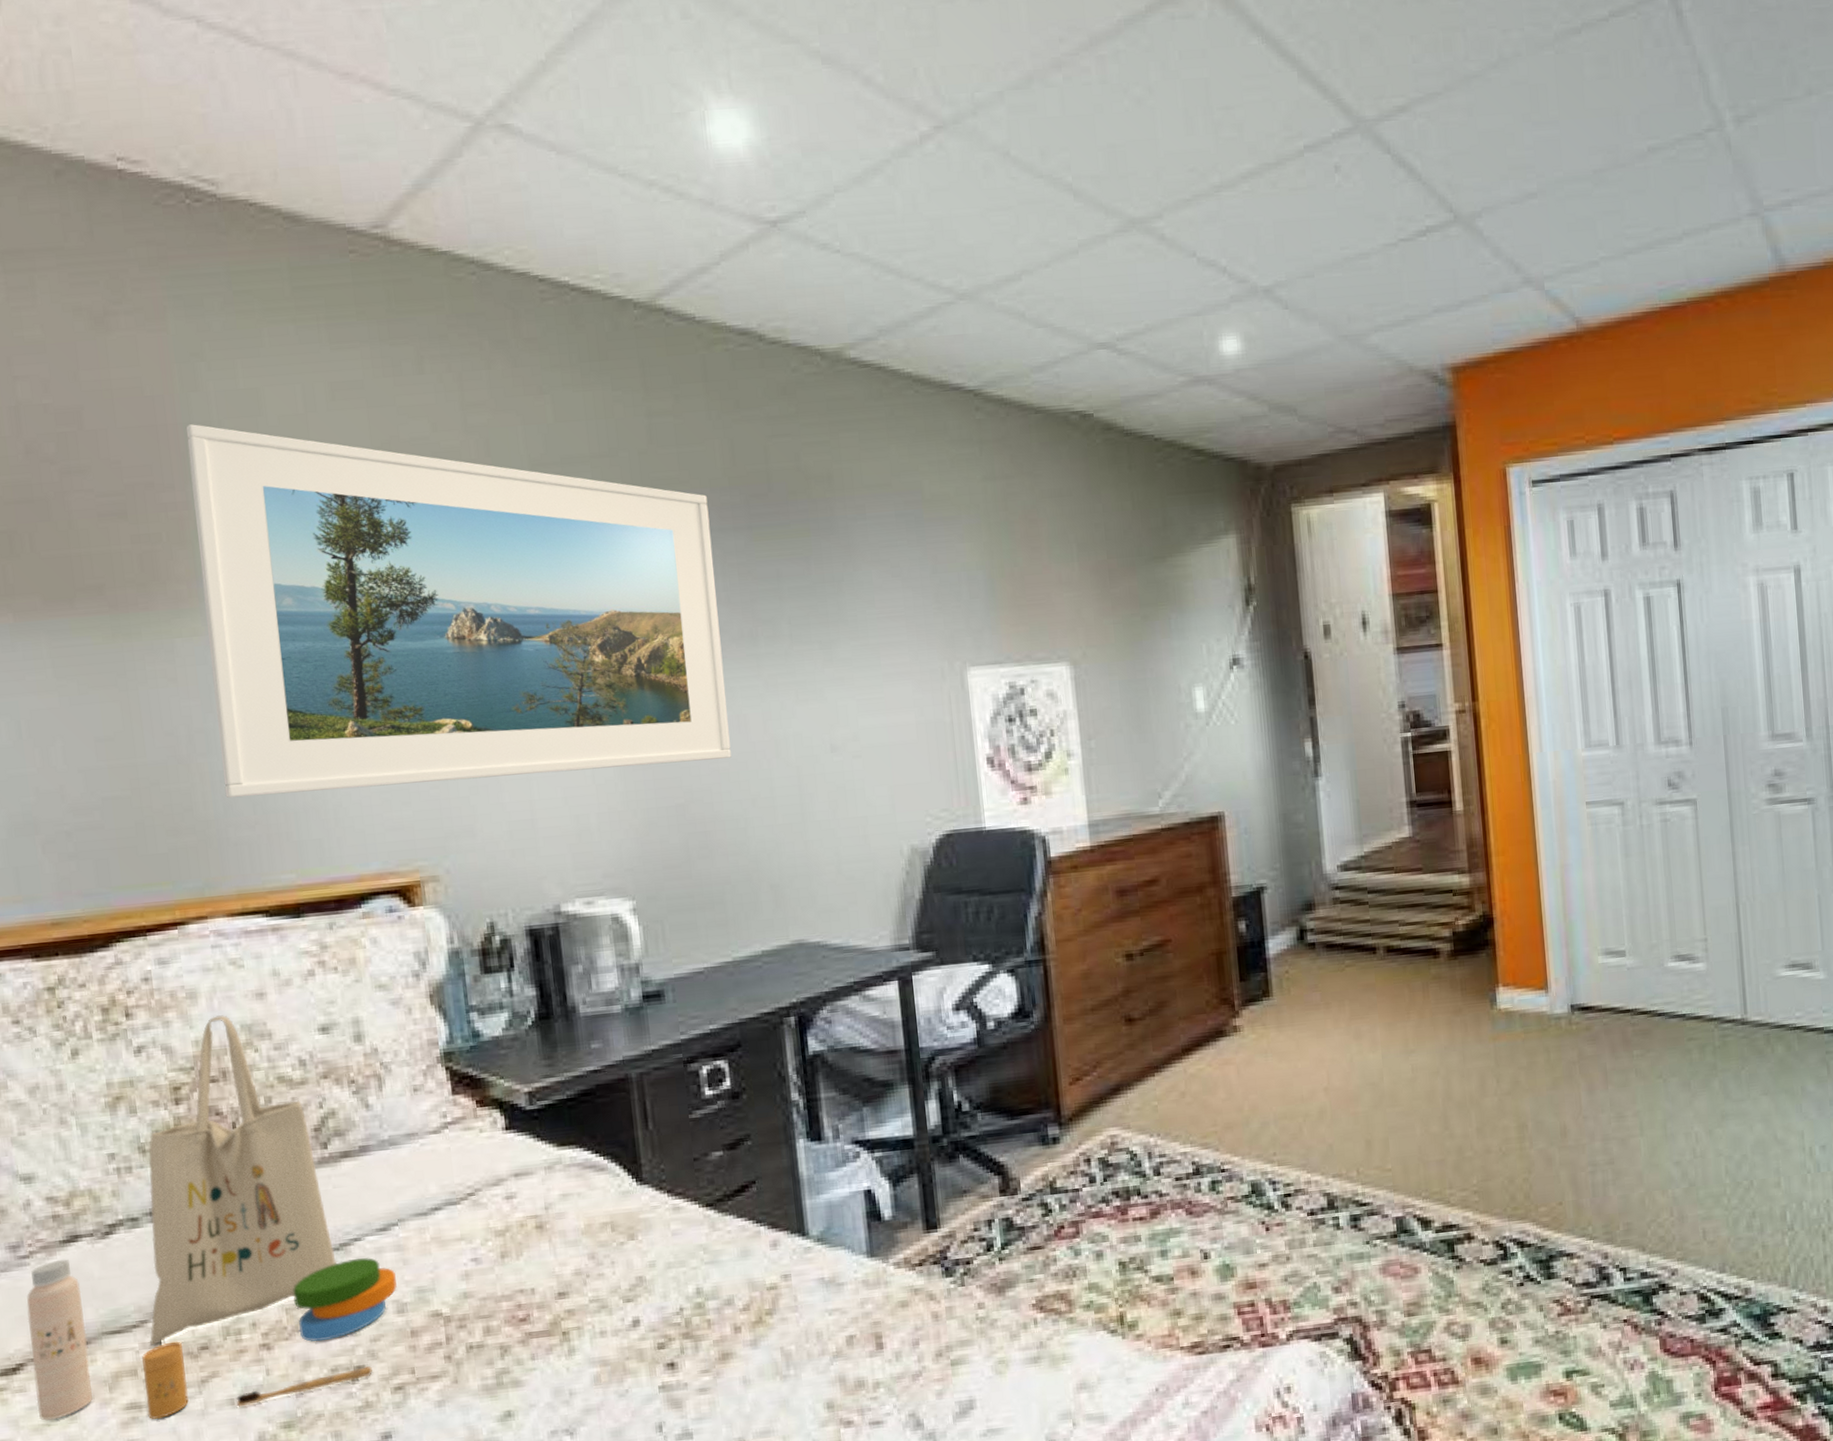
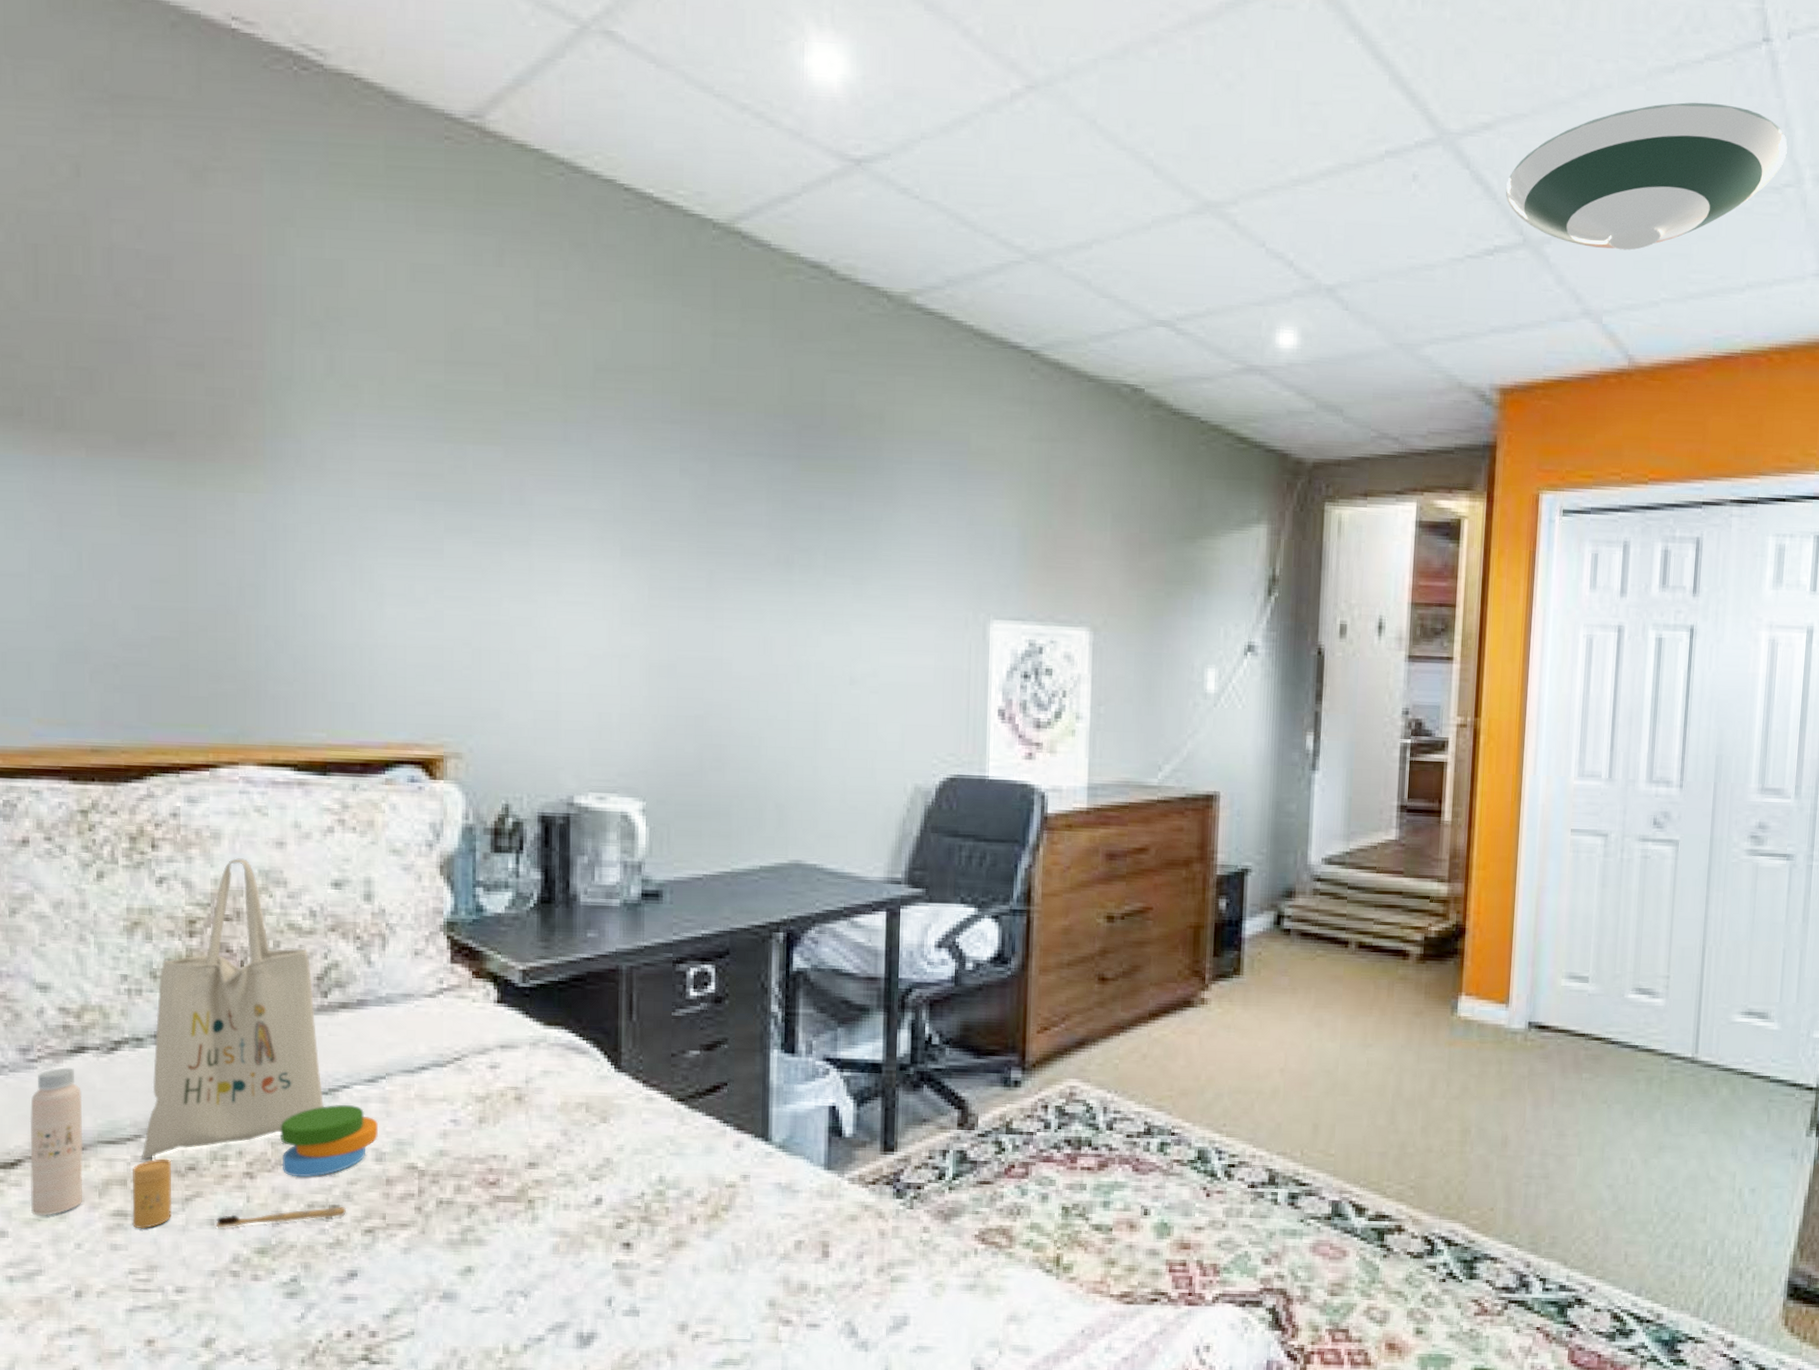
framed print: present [186,424,731,798] -> none [268,287,761,678]
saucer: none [1429,58,1704,216] -> present [1505,102,1788,251]

